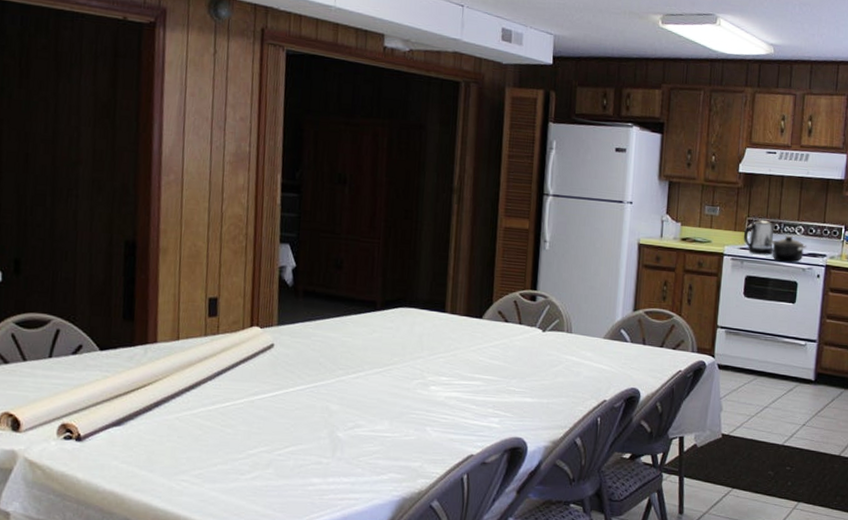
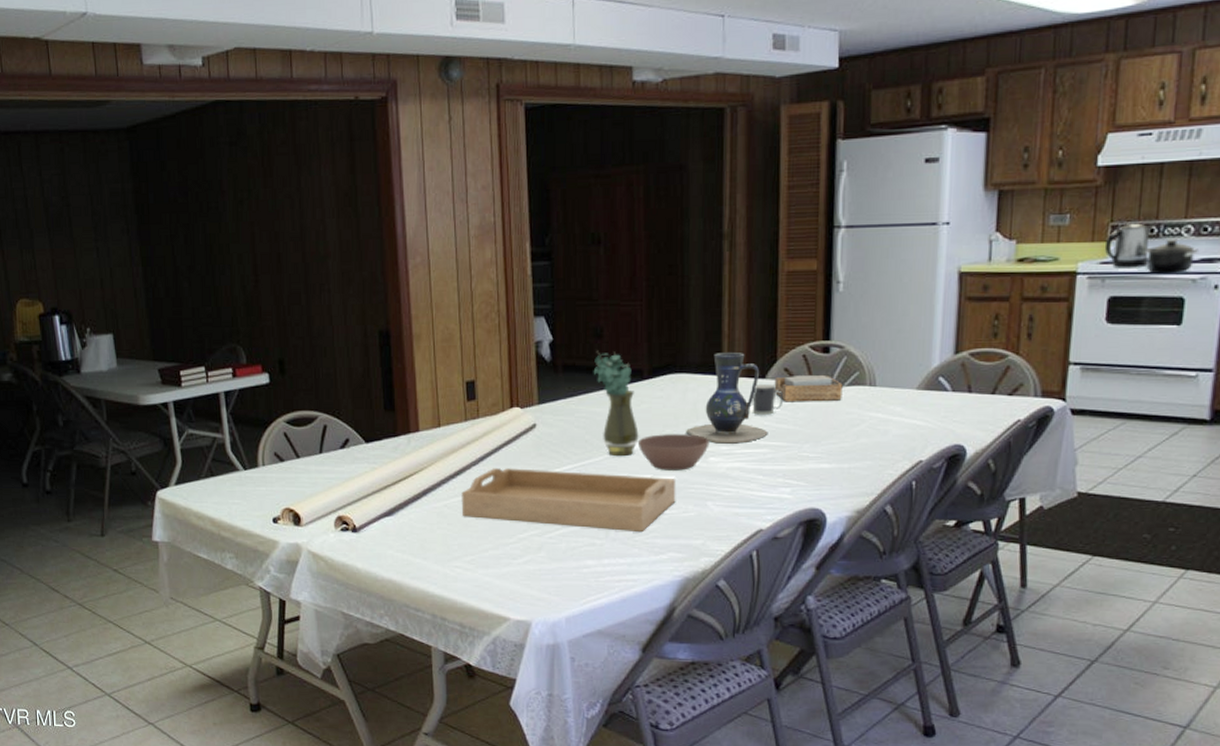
serving tray: none [193,384,400,453] -> present [461,468,676,533]
vase: none [331,280,369,381] -> present [593,350,639,457]
soup bowl: none [367,362,432,397] -> present [637,434,710,471]
pitcher: none [411,292,482,376] -> present [686,353,768,445]
mug: none [469,323,497,352] -> present [751,384,784,416]
napkin holder: none [489,318,545,343] -> present [774,374,843,402]

